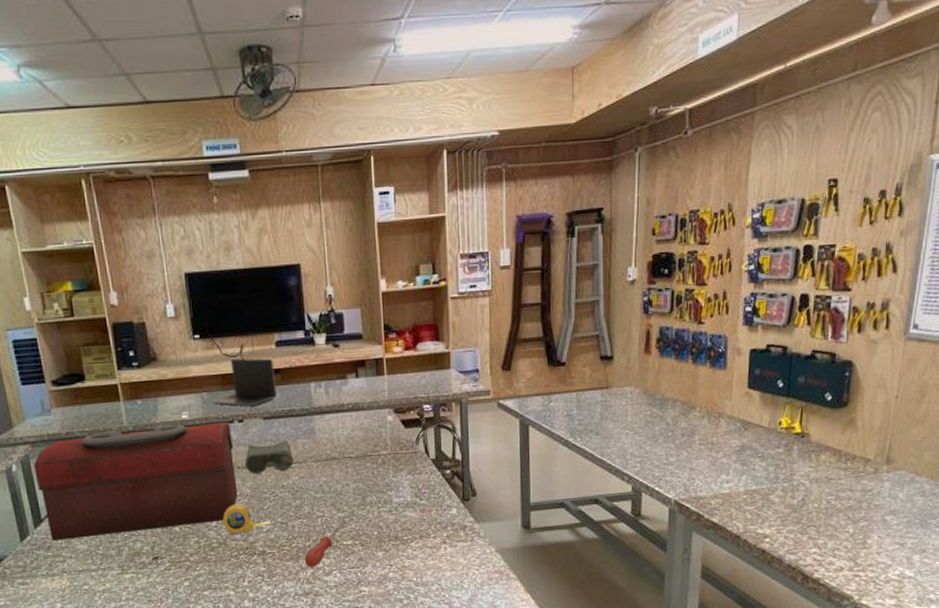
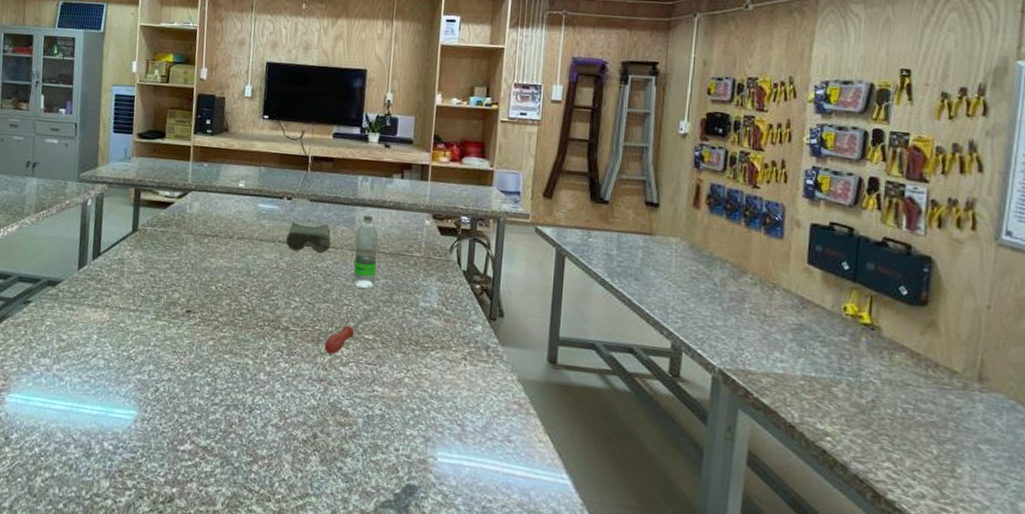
toolbox: present [33,421,238,541] -> none [103,185,280,289]
laptop computer: present [210,358,277,407] -> none [266,141,329,188]
tape measure: present [222,504,272,534] -> none [255,275,300,307]
bottle: none [318,422,346,497] -> present [353,214,379,289]

